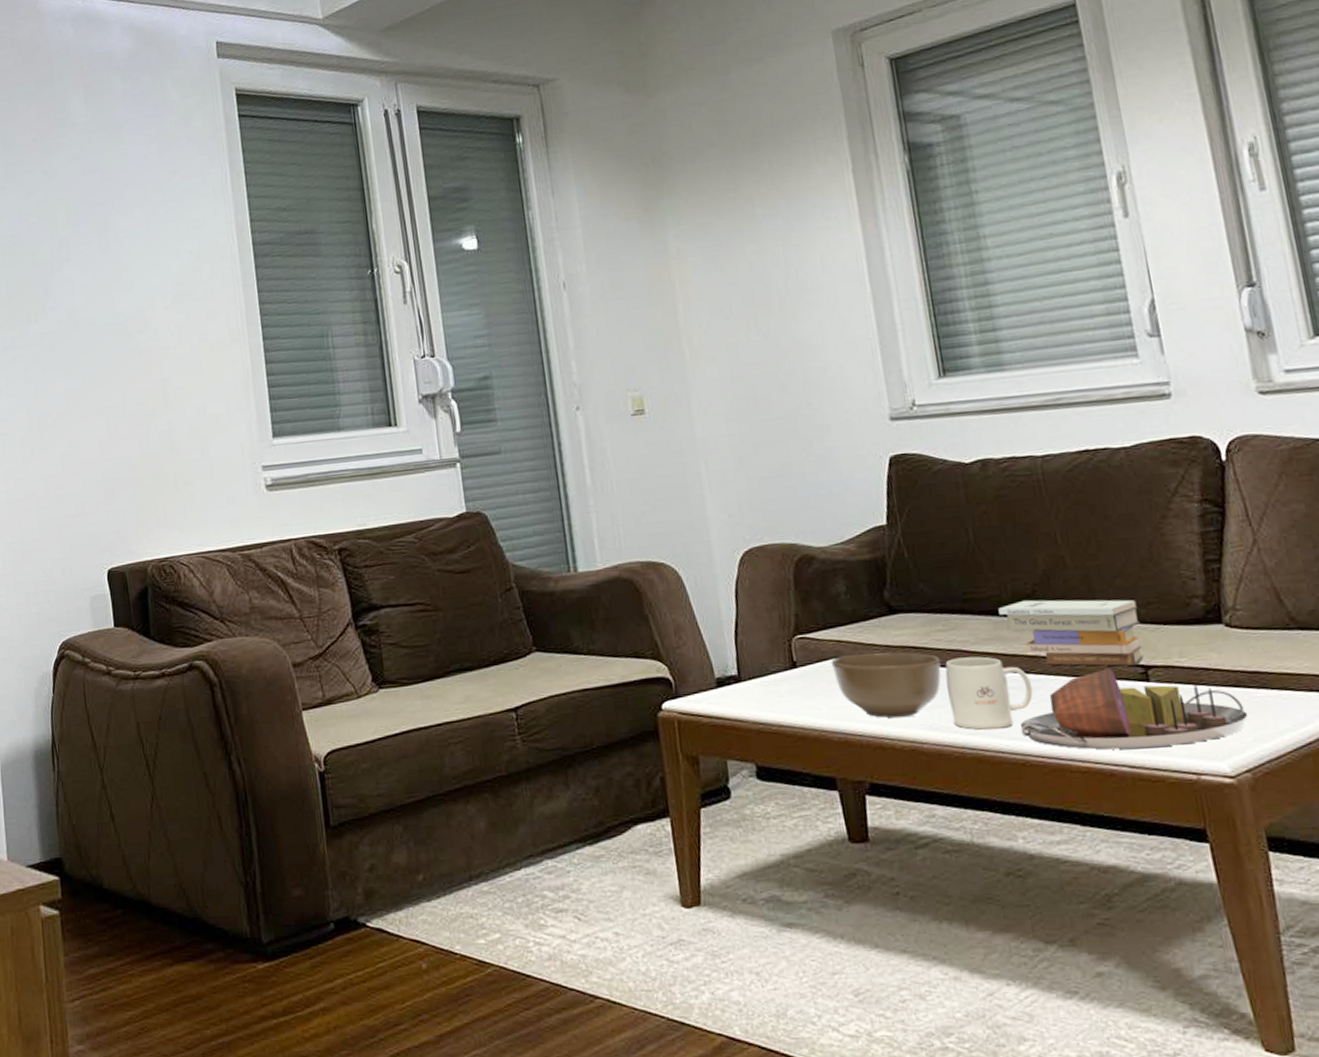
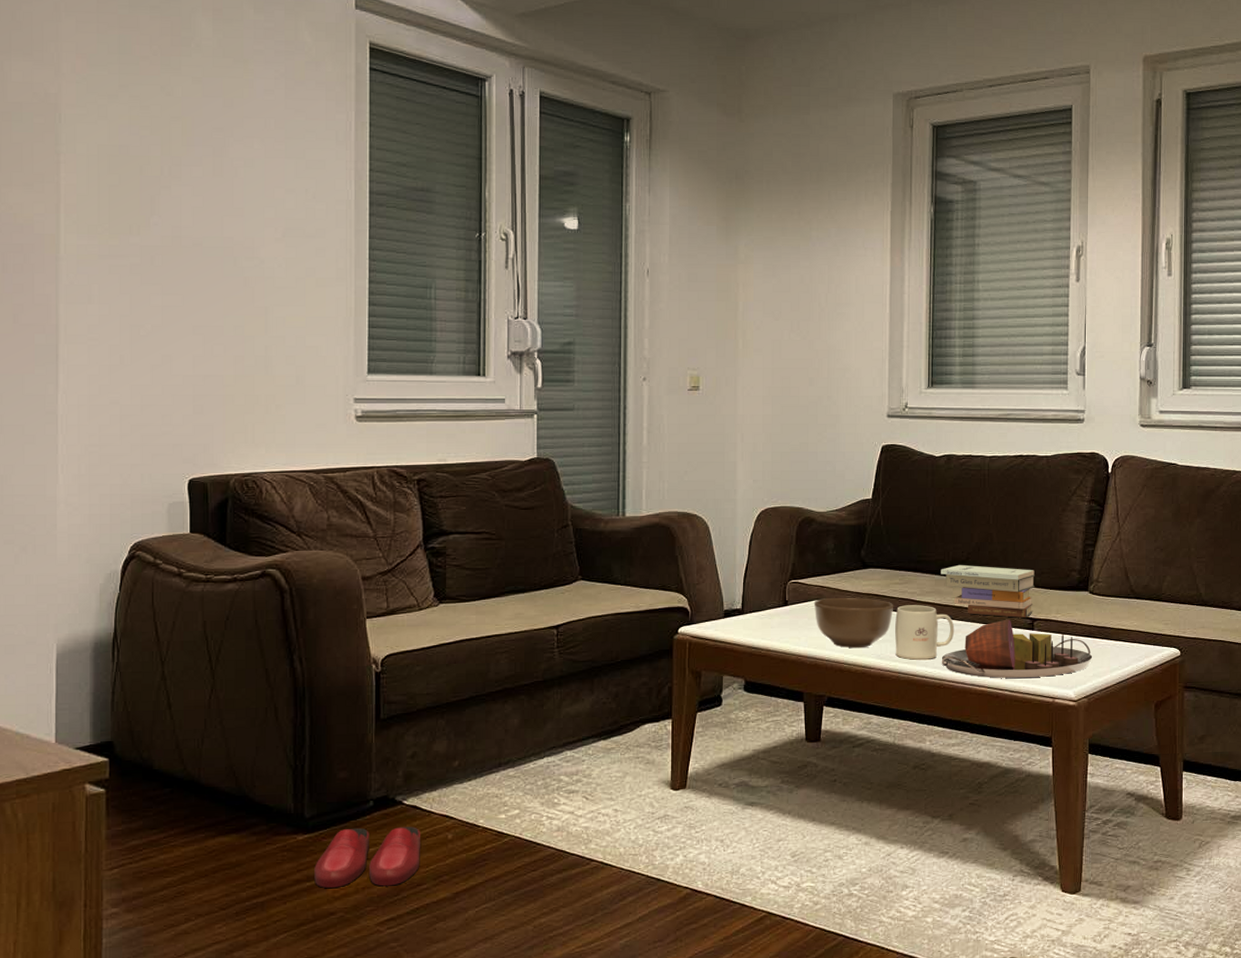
slippers: none [279,954,394,1028] -> present [314,826,420,889]

